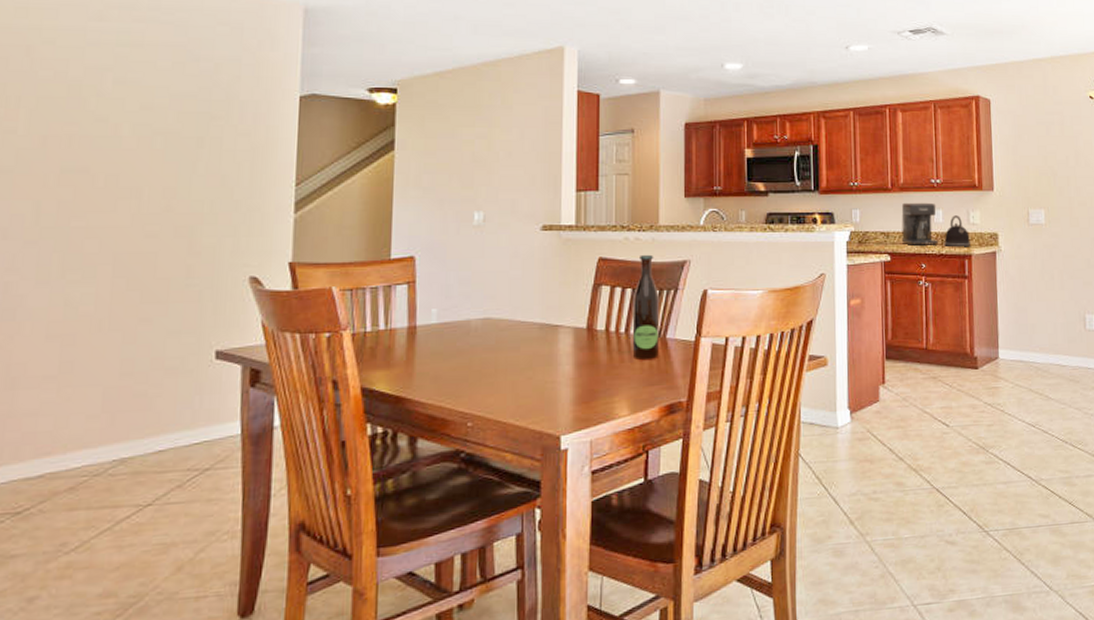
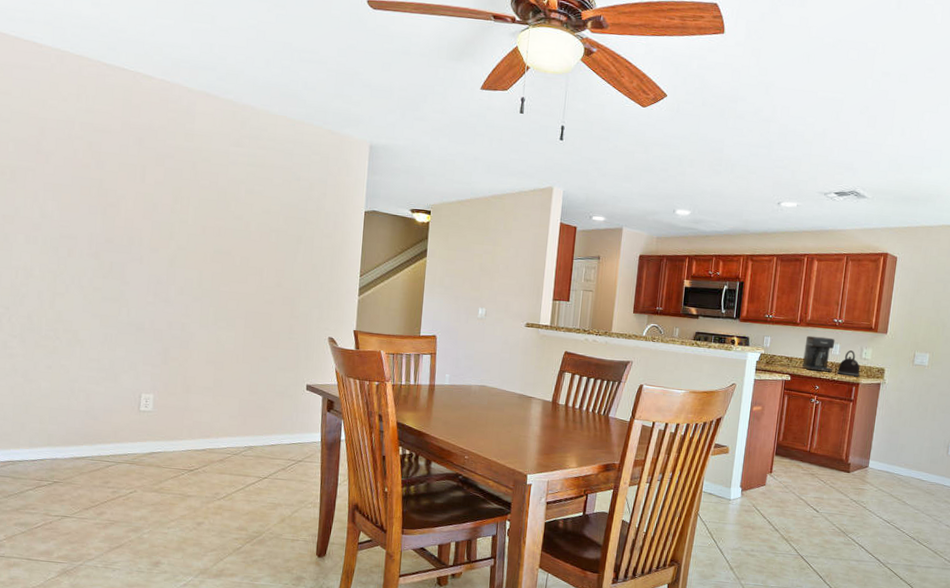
bottle: present [632,254,660,361] -> none [582,353,607,431]

